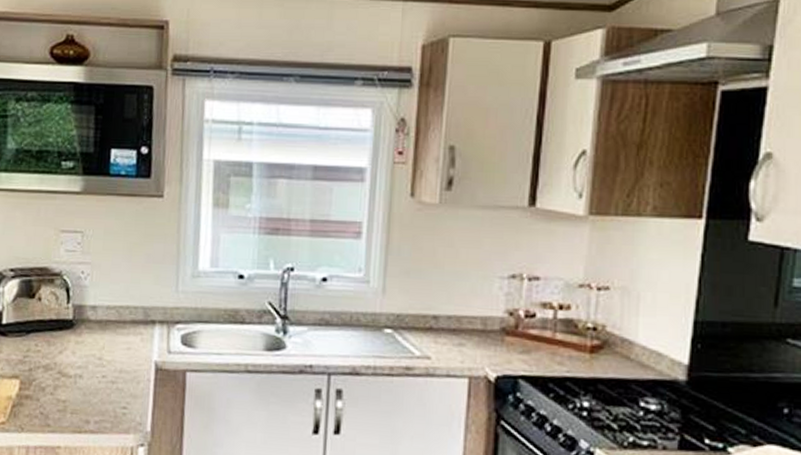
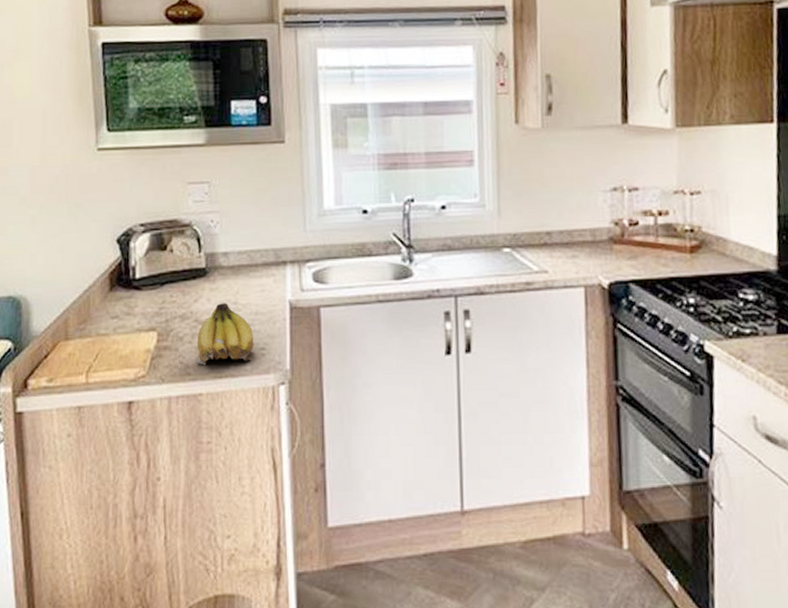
fruit: none [56,357,117,419] -> present [196,303,254,366]

